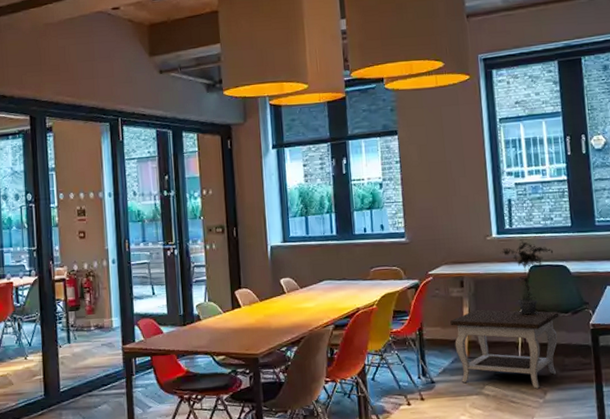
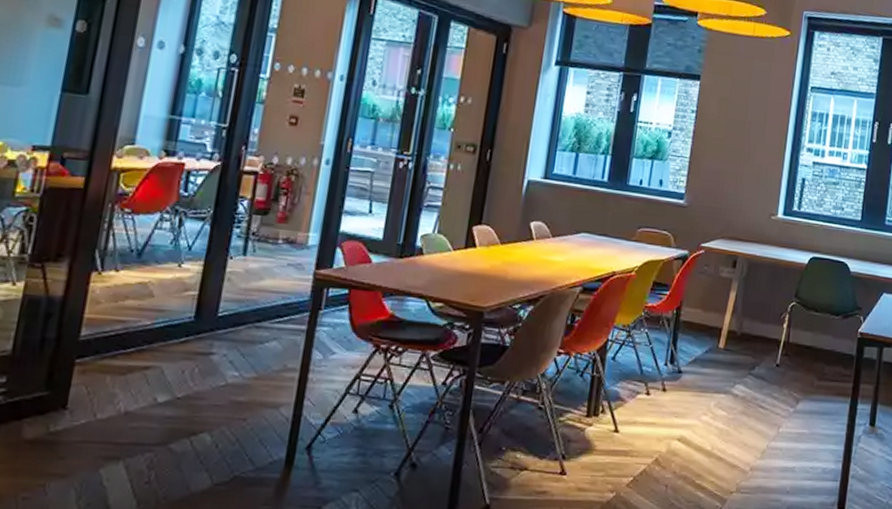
side table: present [450,309,559,389] -> none [711,295,829,396]
potted plant: present [500,239,554,315] -> none [782,225,838,312]

